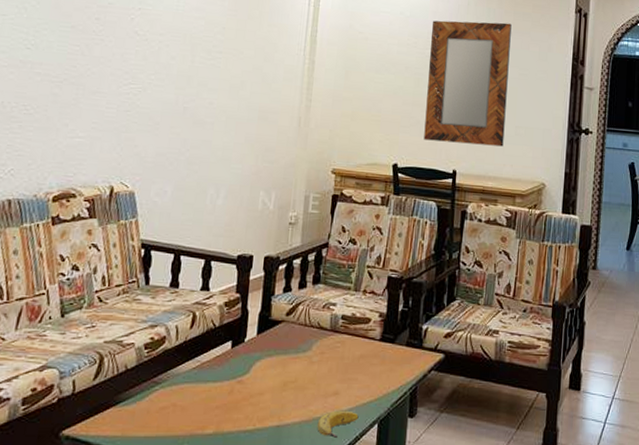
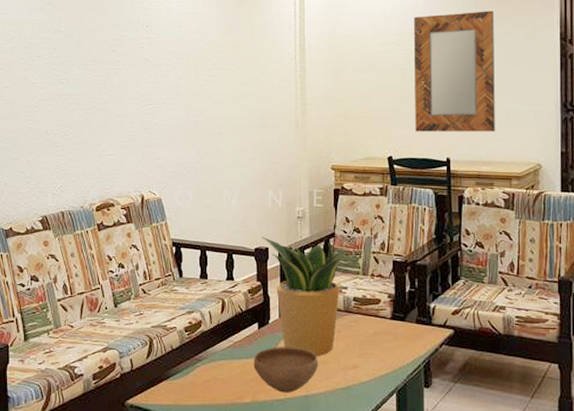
bowl: none [221,369,296,423] -> present [253,347,318,393]
potted plant: none [247,243,337,380] -> present [262,237,345,356]
fruit: present [317,410,359,438] -> none [341,382,378,406]

